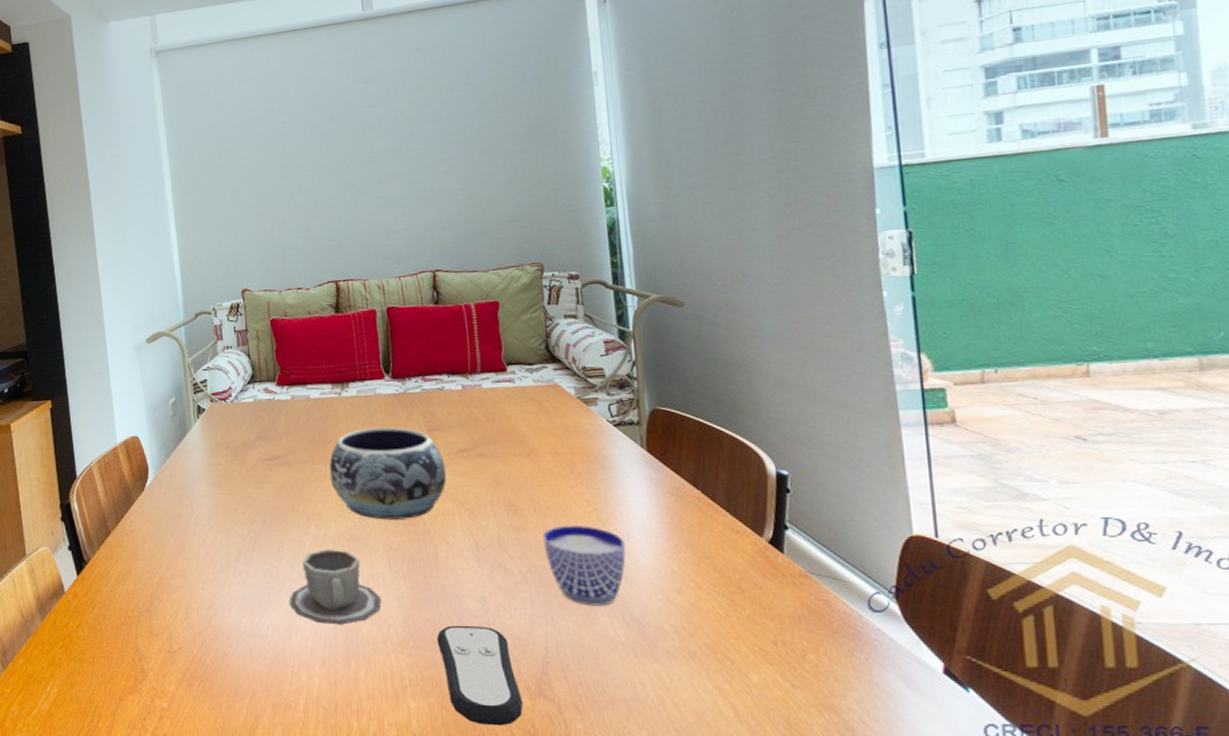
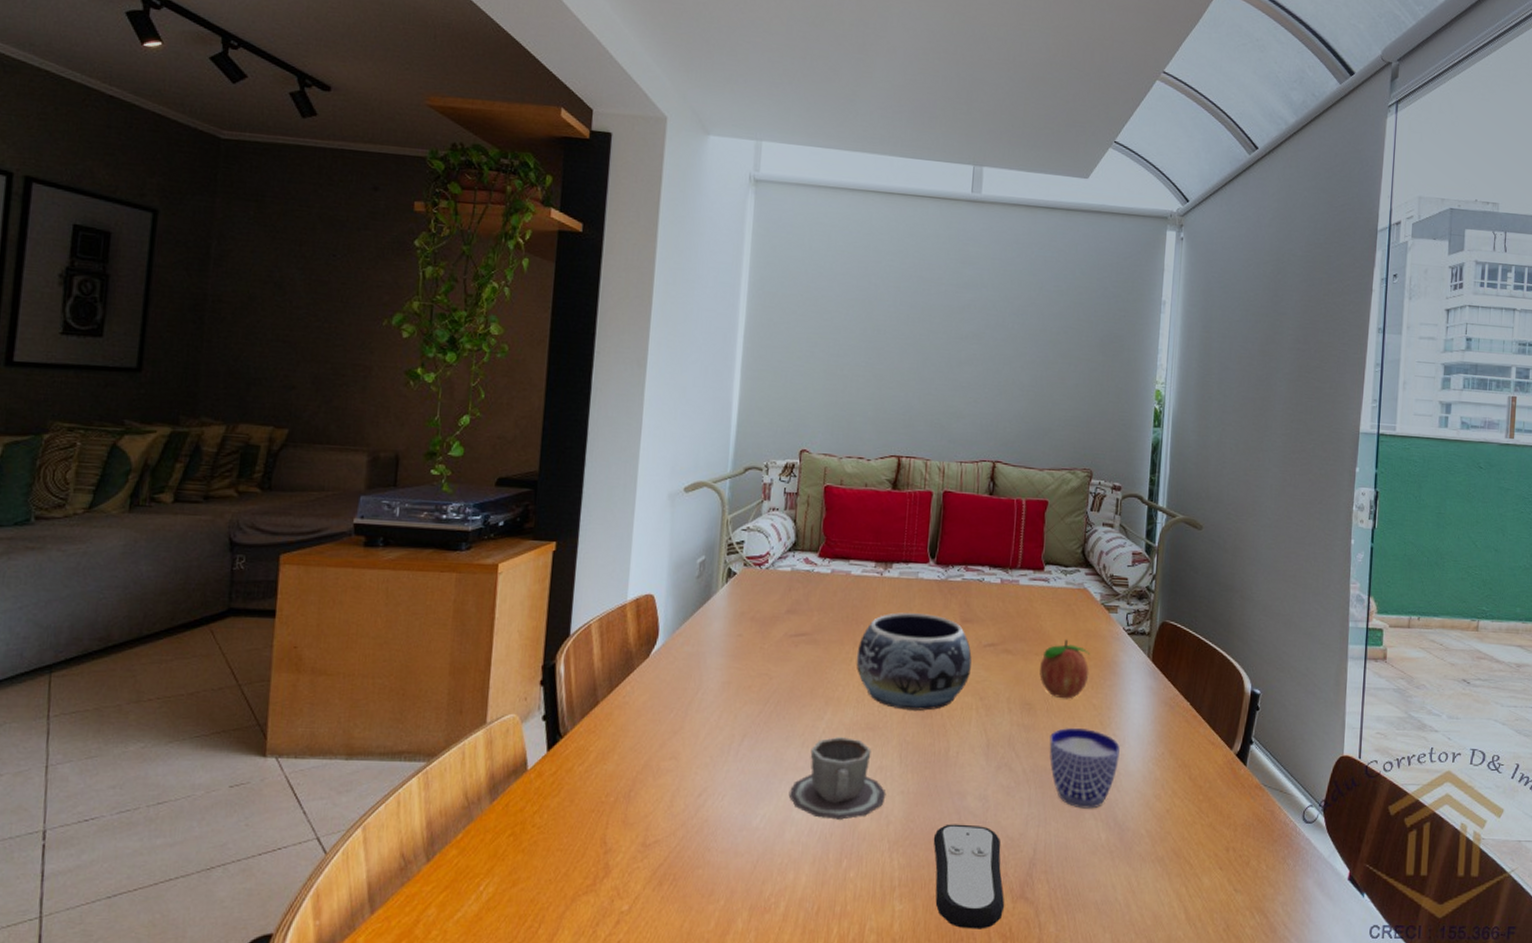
fruit: none [519,437,576,498] -> present [1039,639,1091,699]

